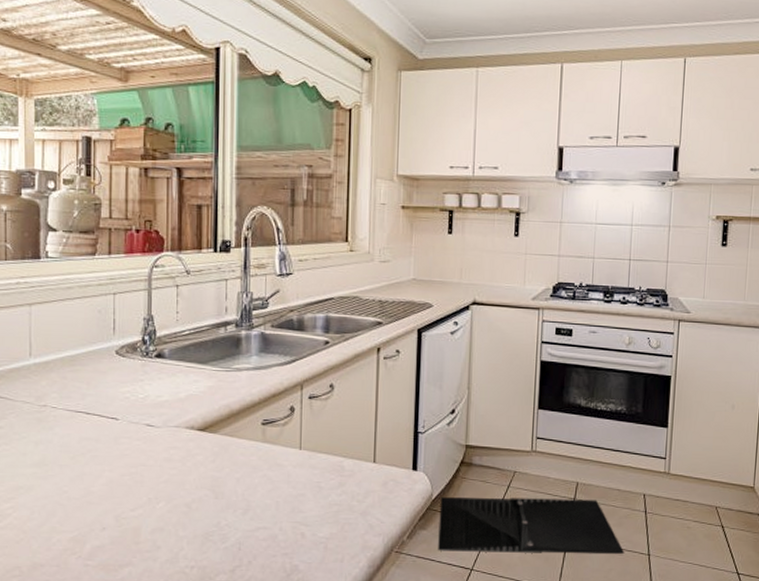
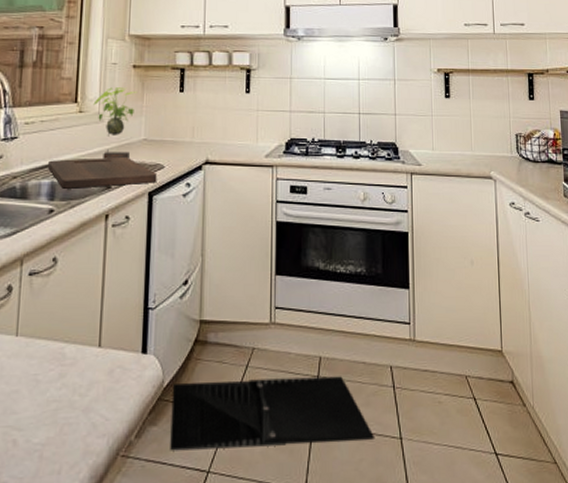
cutting board: none [321,294,426,323] -> present [47,156,158,189]
plant: none [363,227,407,297] -> present [93,87,138,159]

